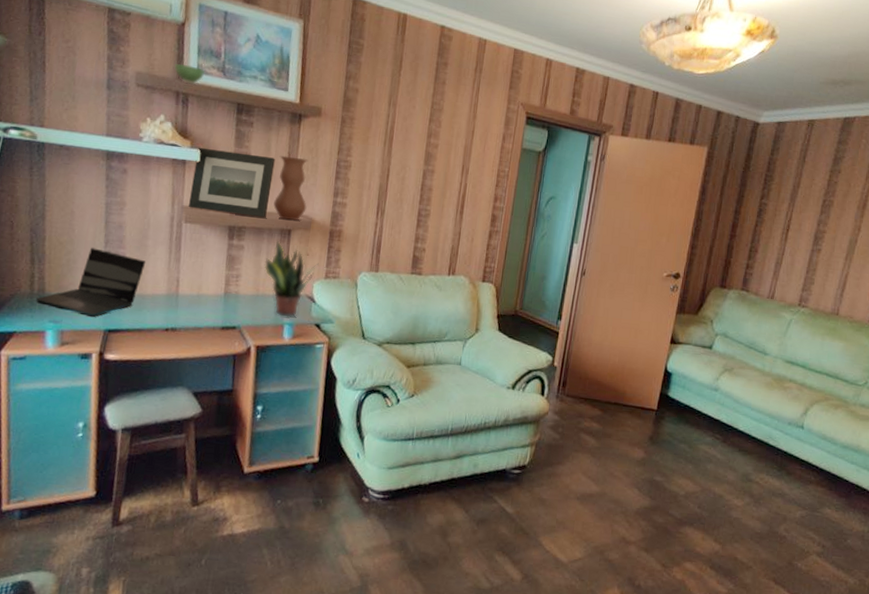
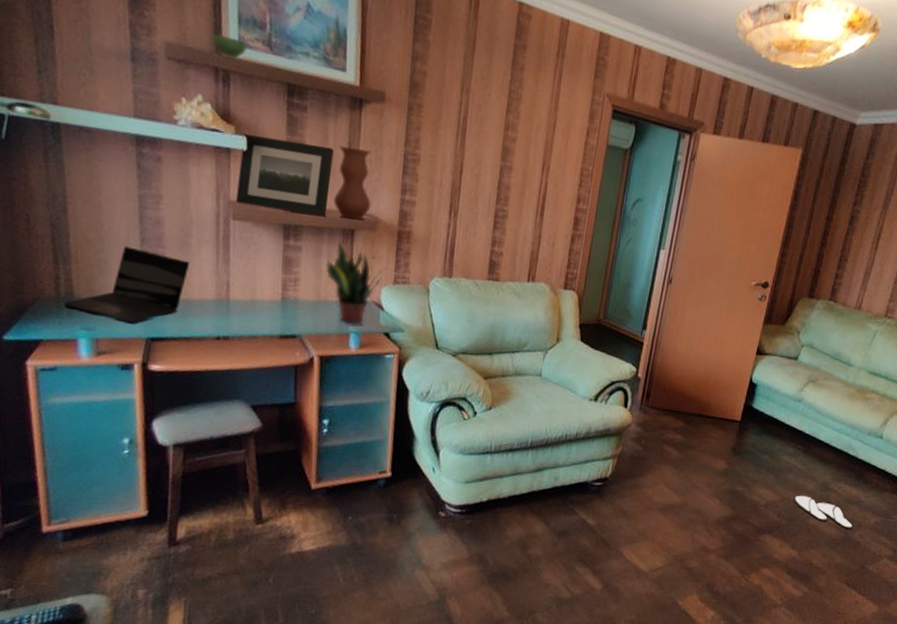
slippers: none [714,486,778,523] -> present [793,495,854,529]

